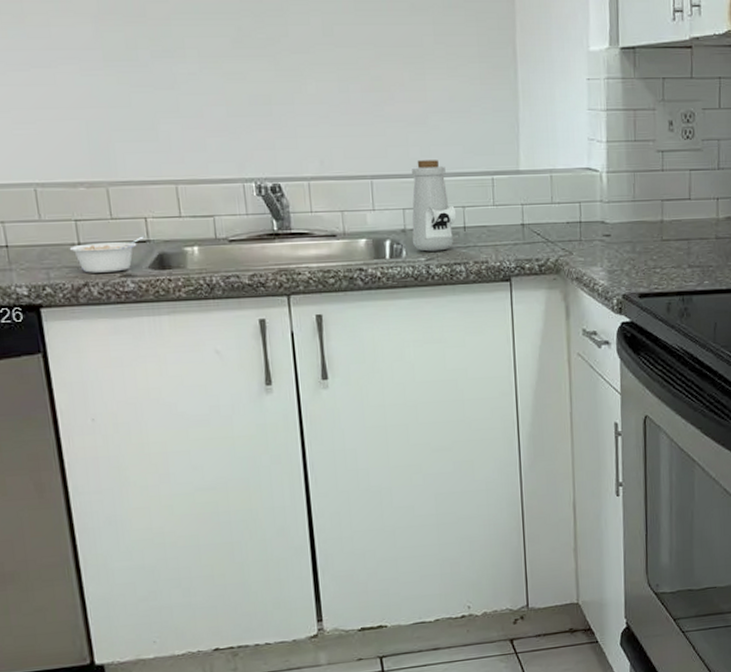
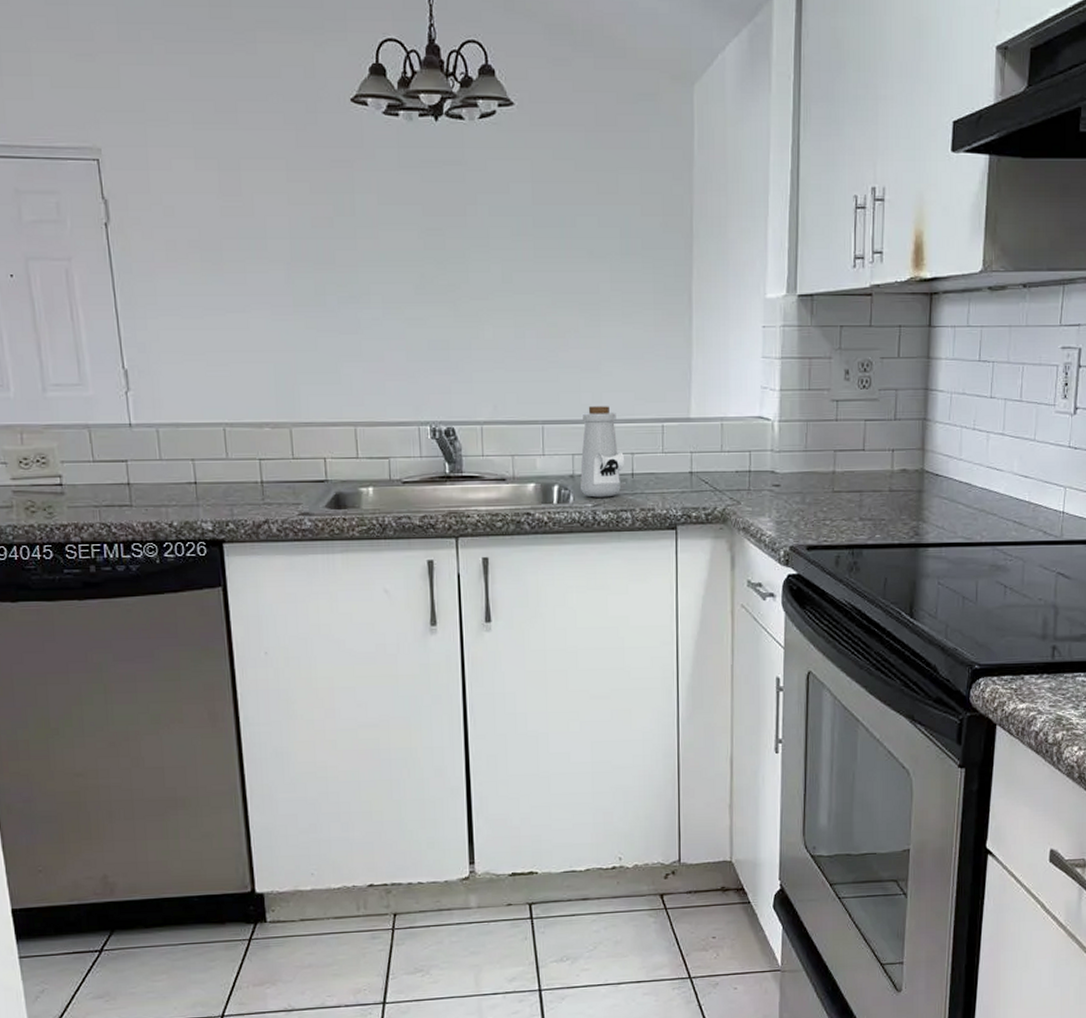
legume: present [69,236,145,273] -> none [252,476,324,511]

